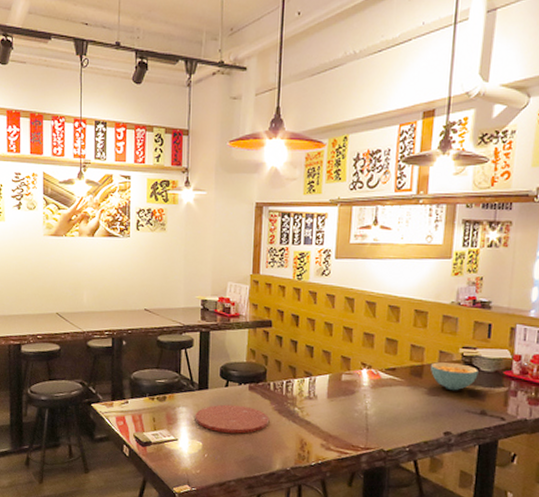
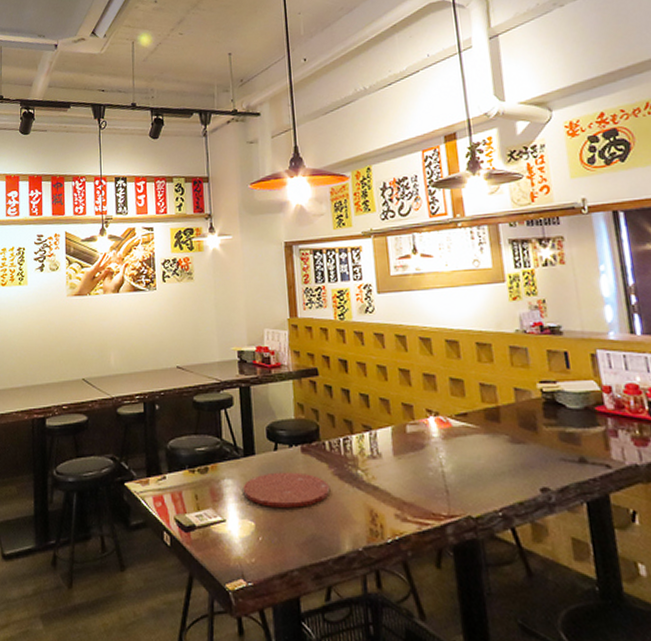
cereal bowl: present [430,362,478,391] -> none [506,402,566,436]

